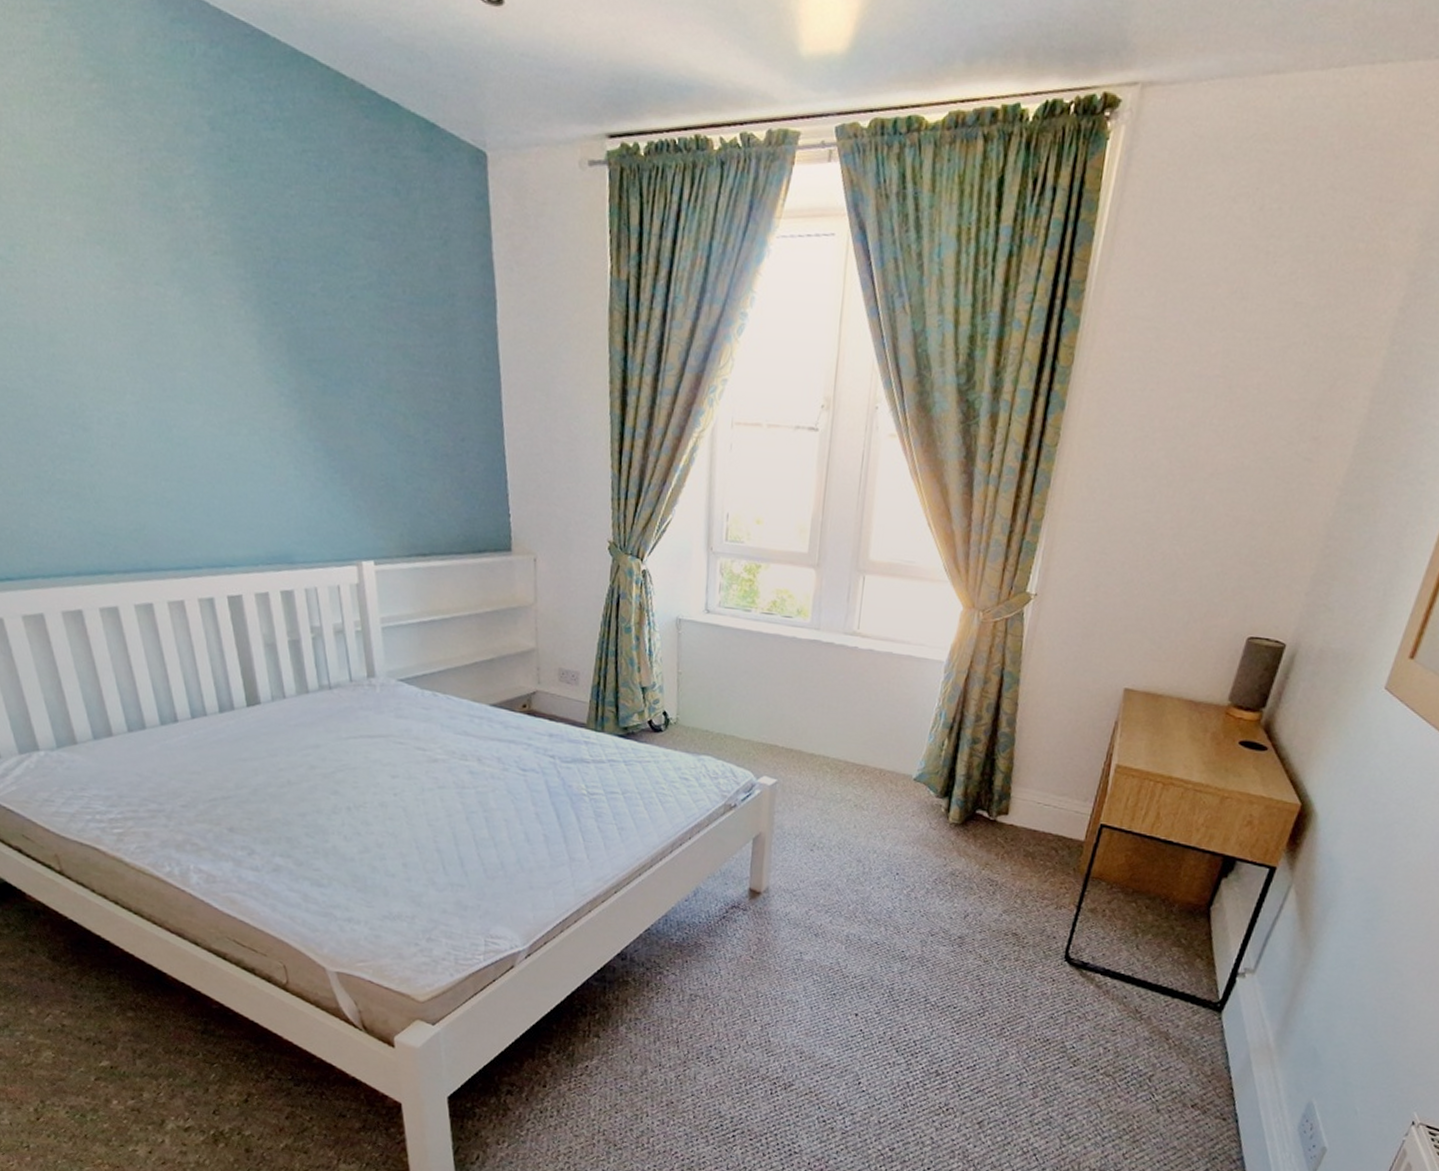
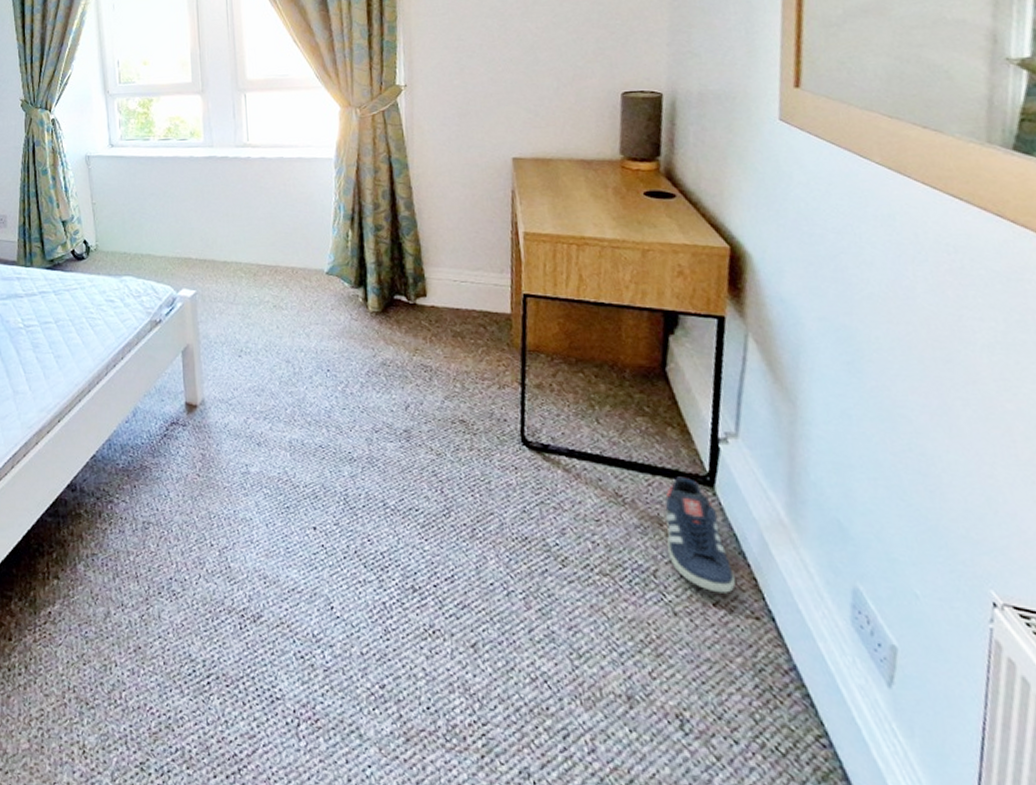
sneaker: none [1166,1001,1218,1098] -> present [665,476,735,593]

